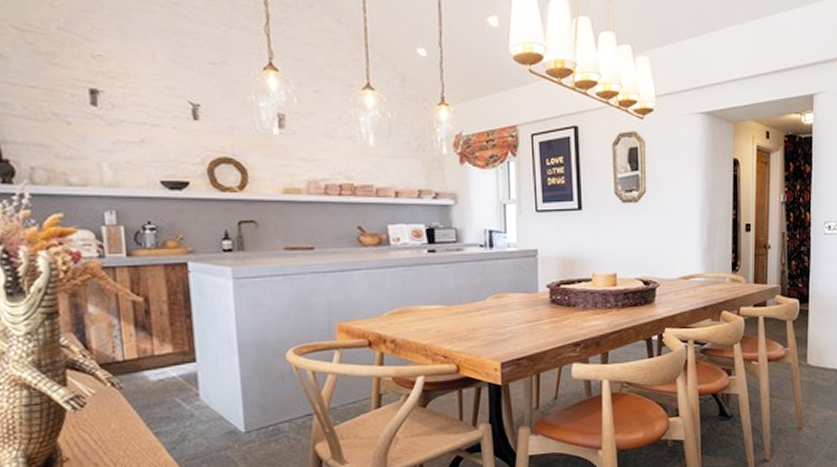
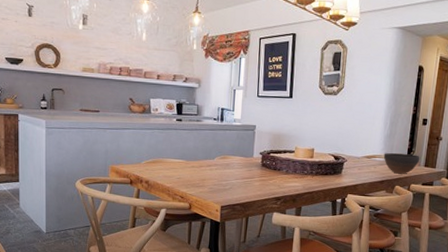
bowl: none [703,269,748,296] -> present [383,152,420,174]

